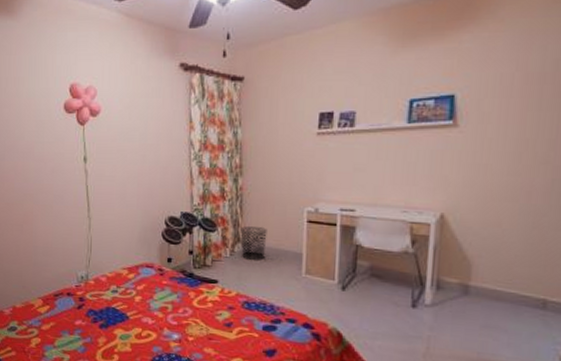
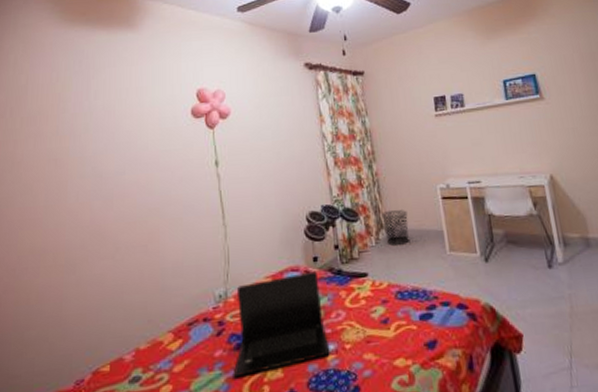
laptop: none [90,270,174,344] -> present [234,271,330,377]

